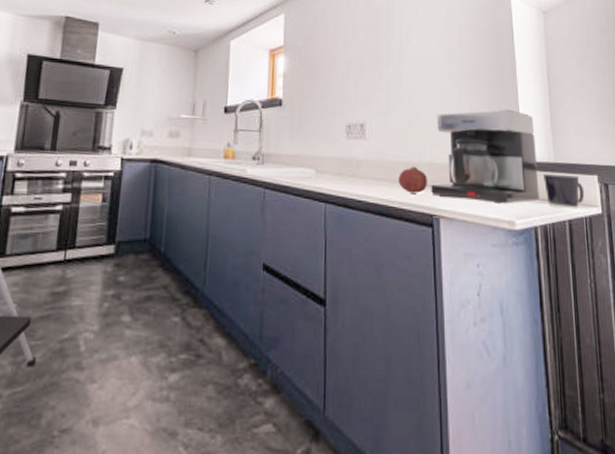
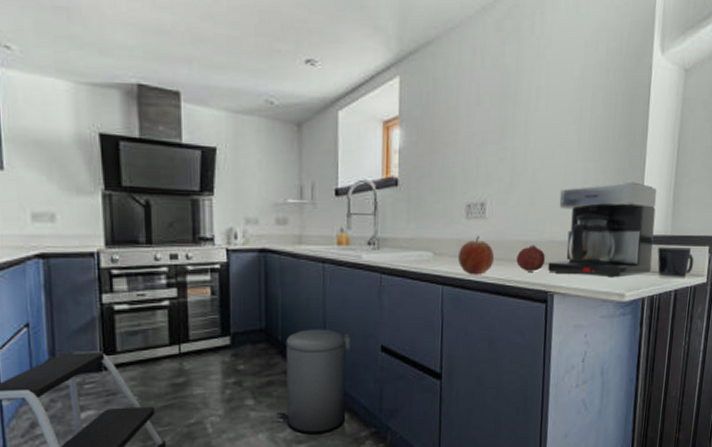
pedal bin: none [150,241,233,362] -> present [275,329,351,435]
fruit: none [339,155,377,195] -> present [457,236,495,275]

